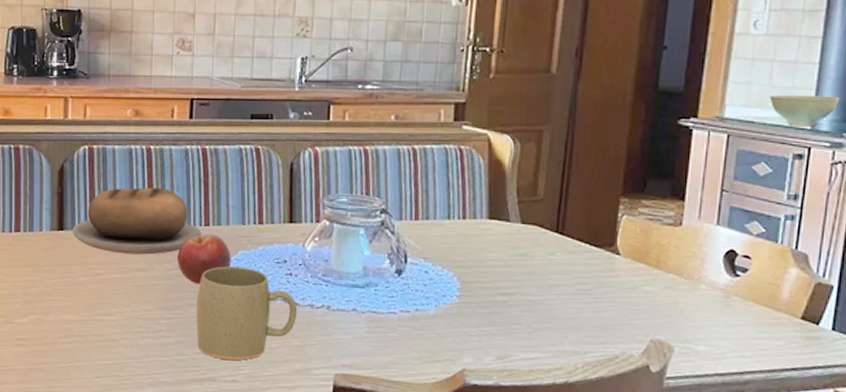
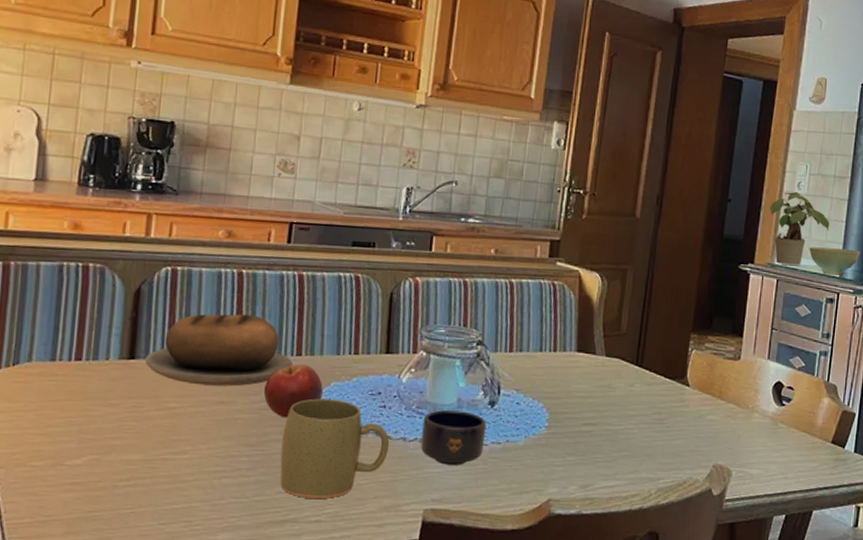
mug: none [329,278,394,333] -> present [421,410,487,465]
potted plant: none [717,33,798,117] -> present [770,192,830,265]

